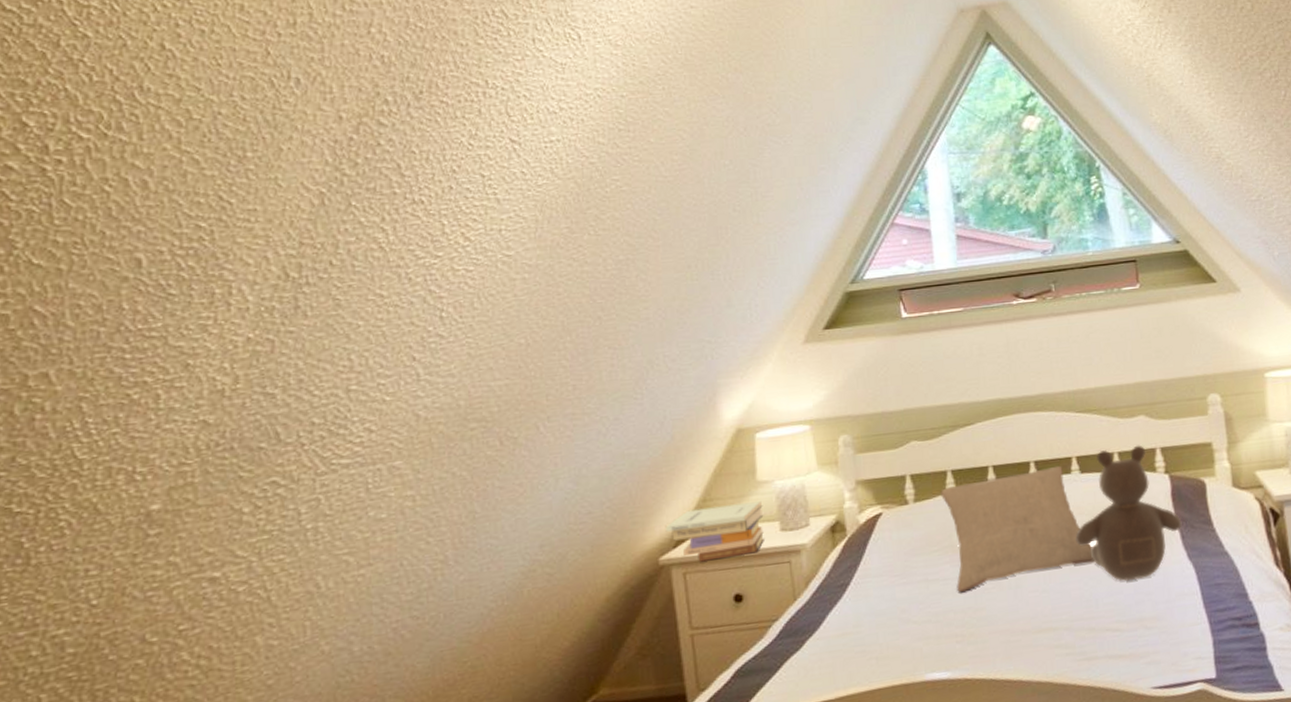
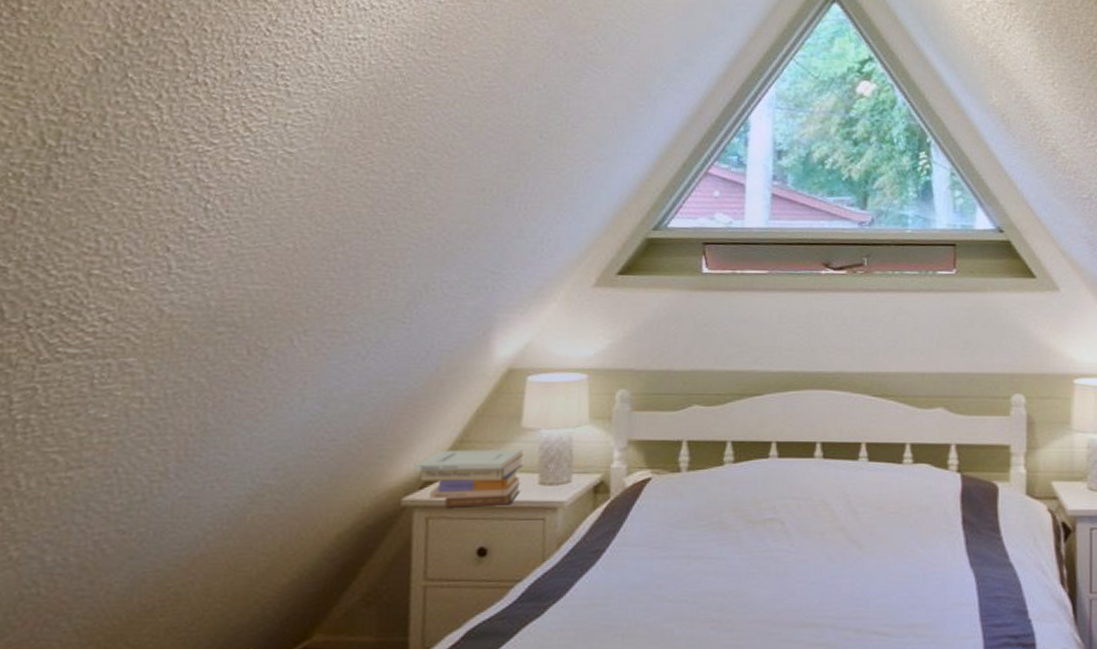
pillow: present [941,465,1095,593] -> none [717,450,871,575]
teddy bear: present [1075,445,1182,582] -> none [854,438,968,583]

